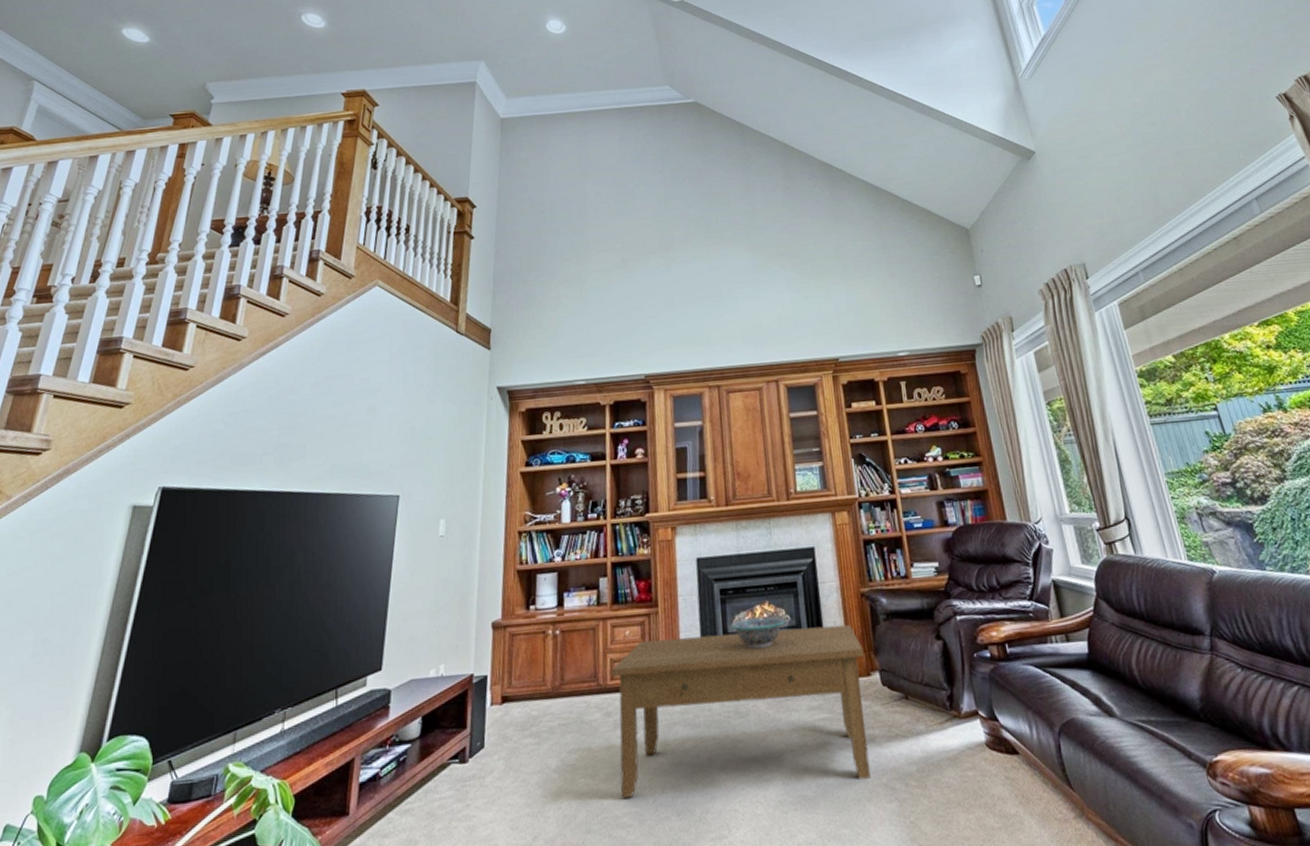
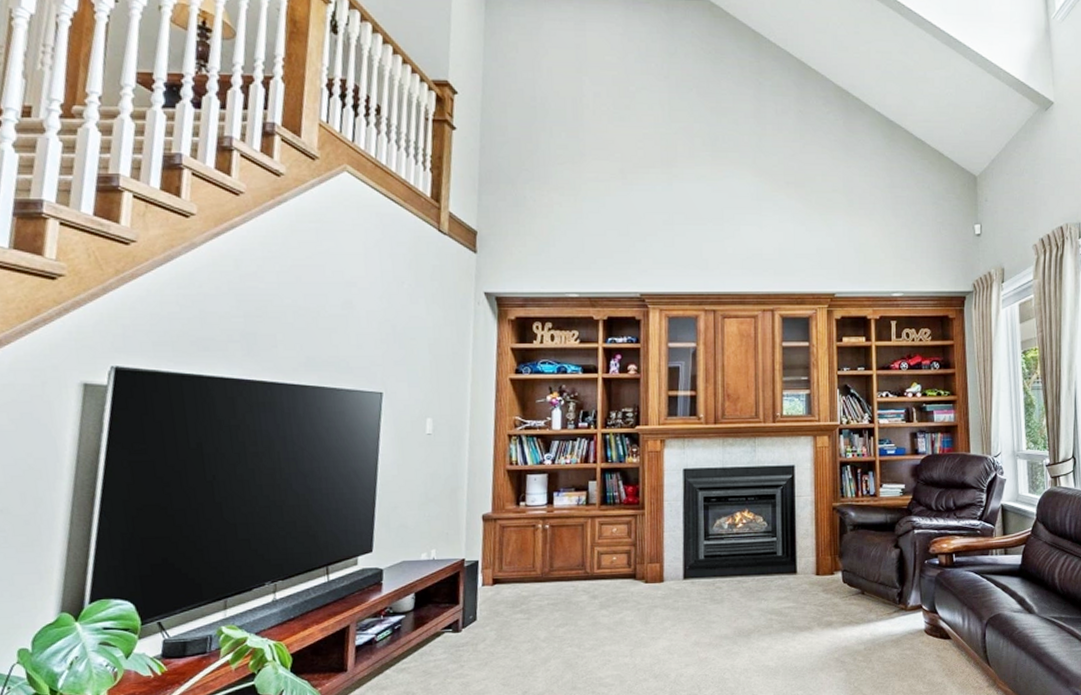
coffee table: present [611,624,871,798] -> none [598,532,830,664]
decorative bowl: present [731,616,786,649] -> none [712,522,762,549]

